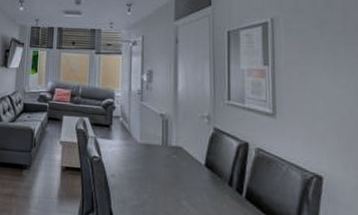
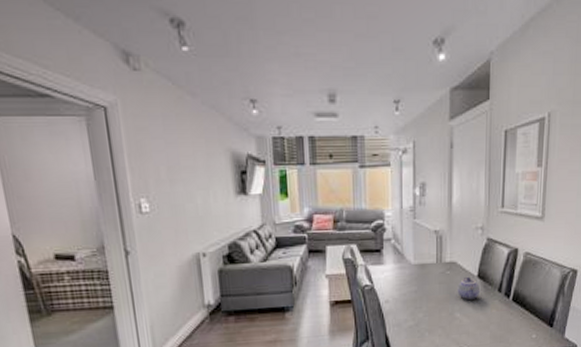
teapot: none [184,164,208,189] -> present [457,277,480,300]

